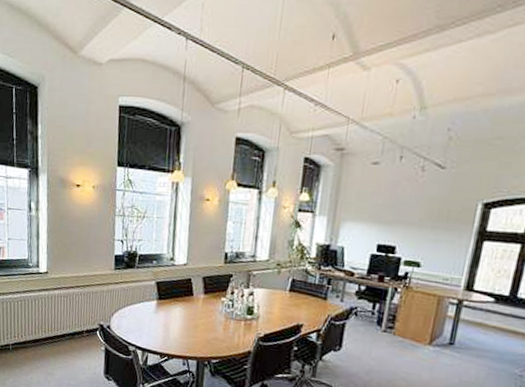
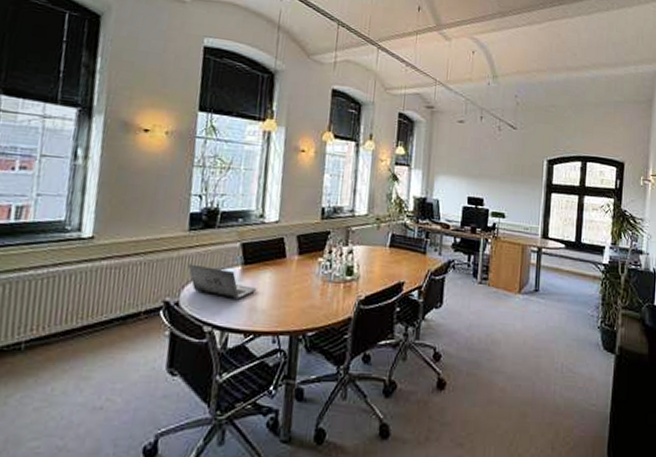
laptop: none [115,296,170,328] -> present [187,264,257,299]

